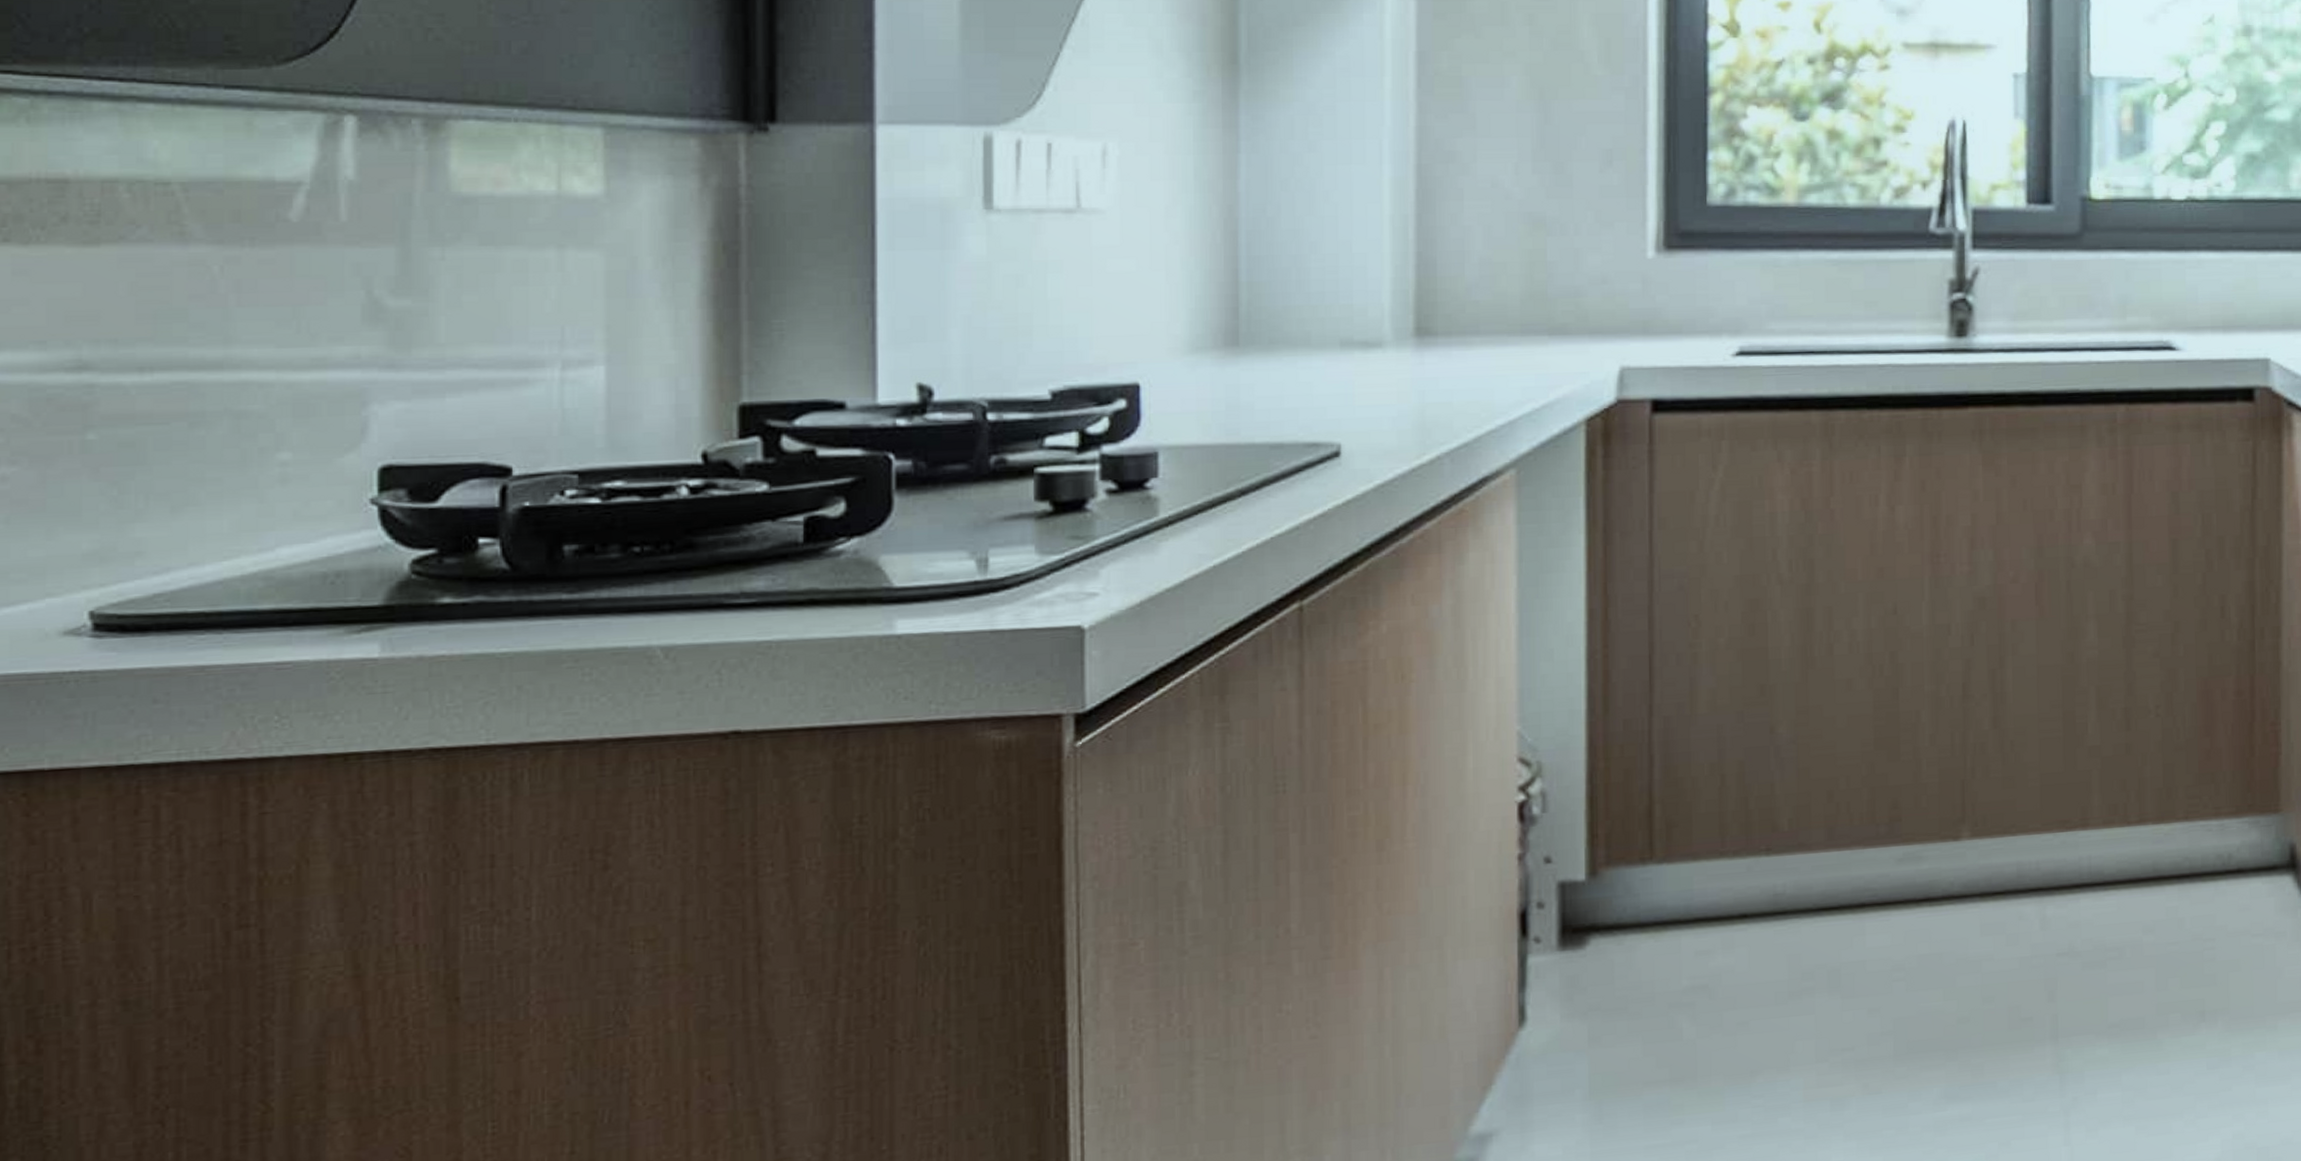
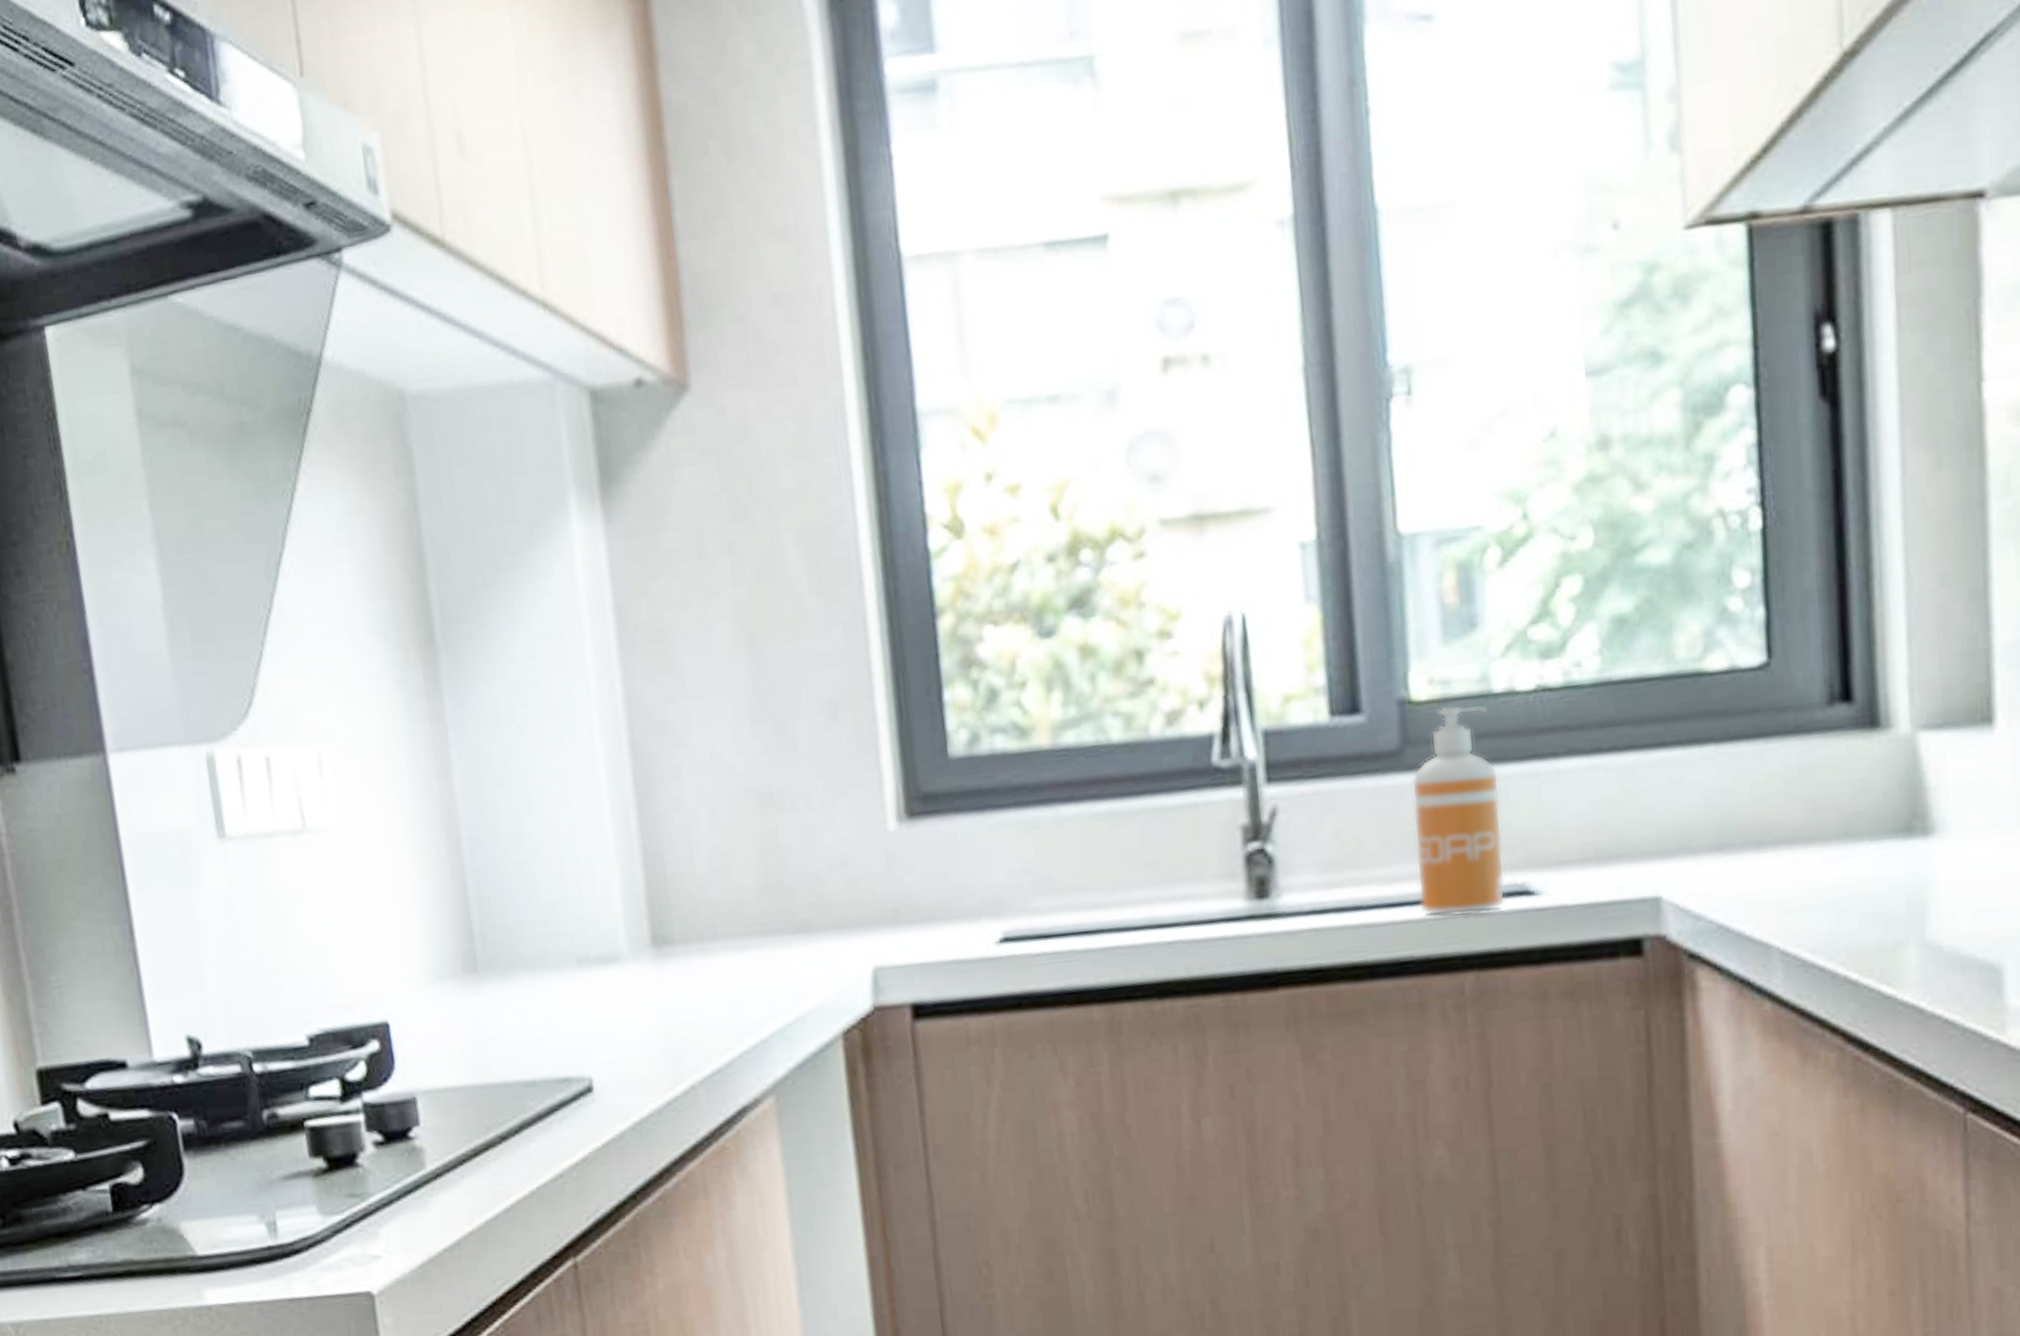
soap dispenser: none [2086,205,2154,361] -> present [1411,704,1506,917]

